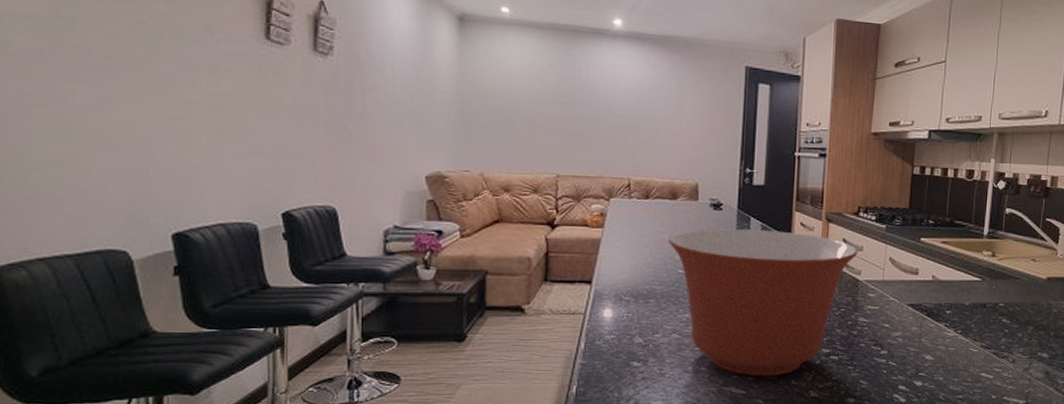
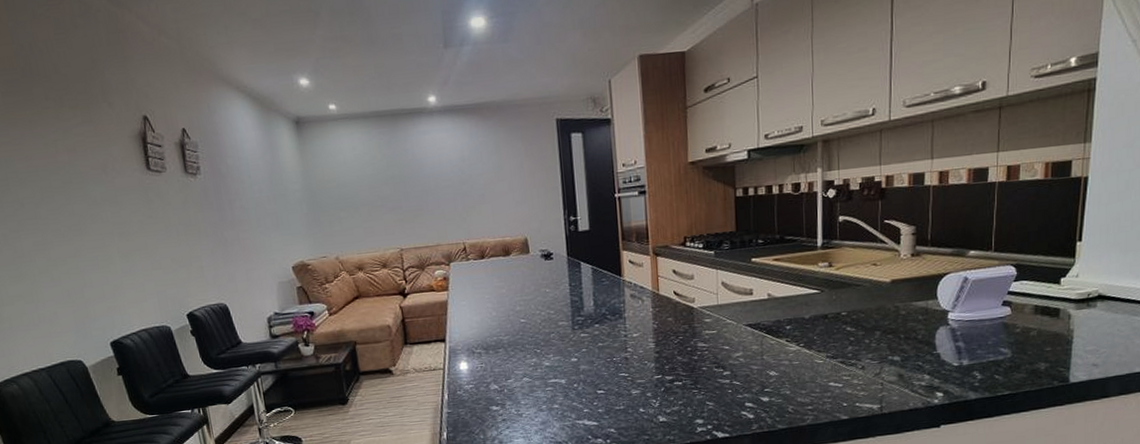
mixing bowl: present [668,229,858,376] -> none [507,270,689,408]

